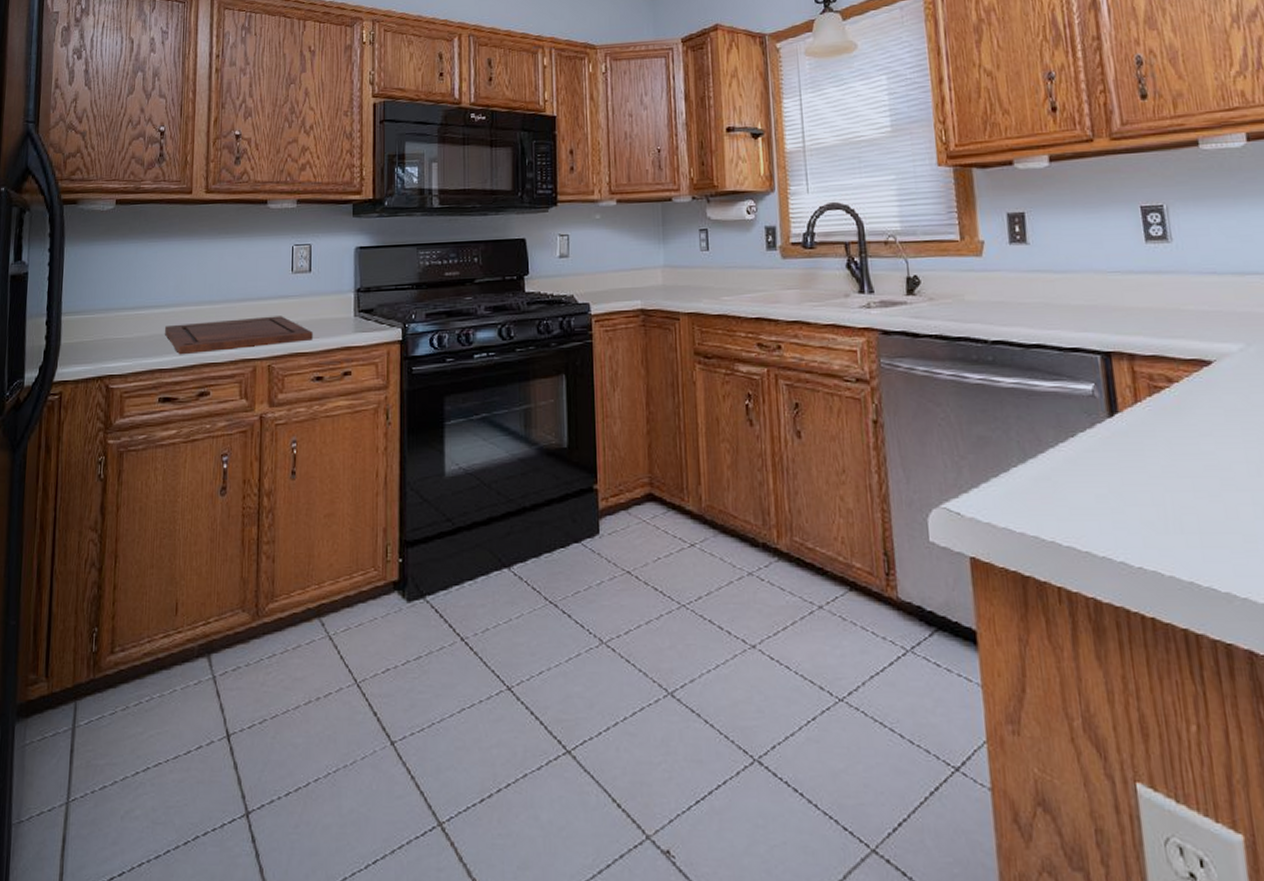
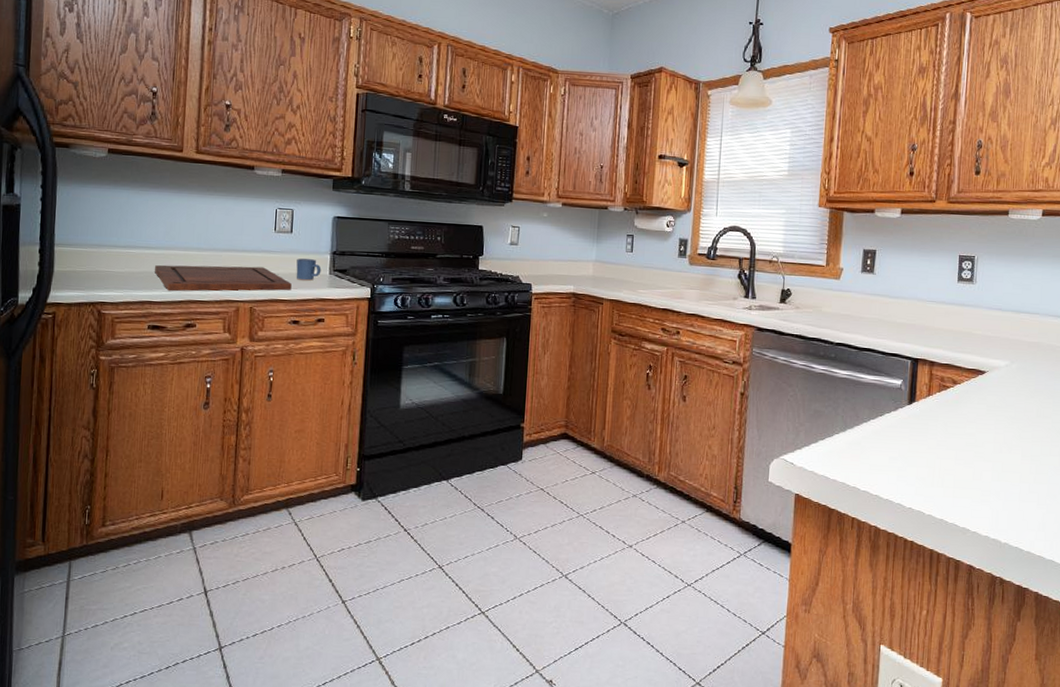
mug: none [317,300,345,328] -> present [296,258,322,282]

